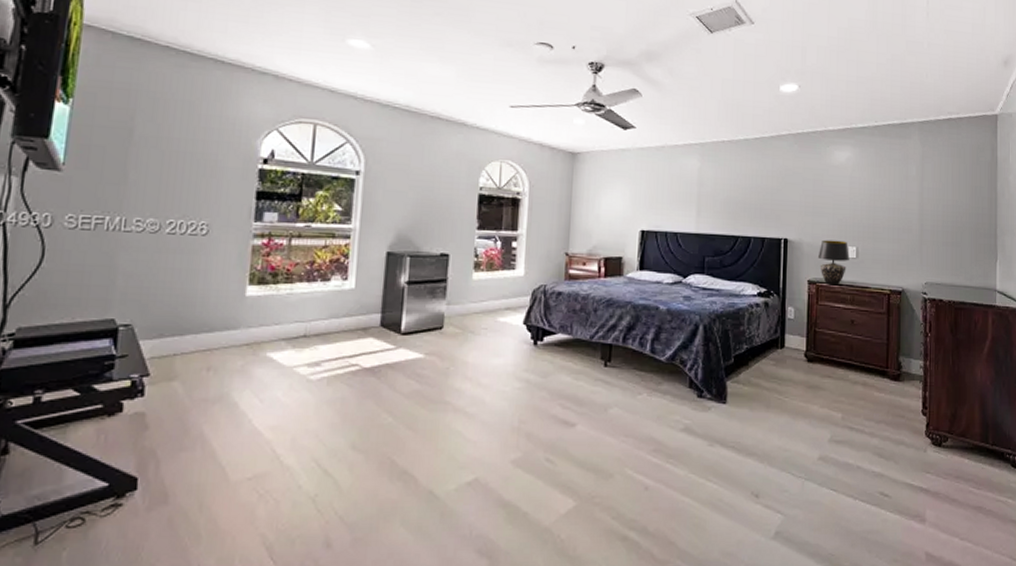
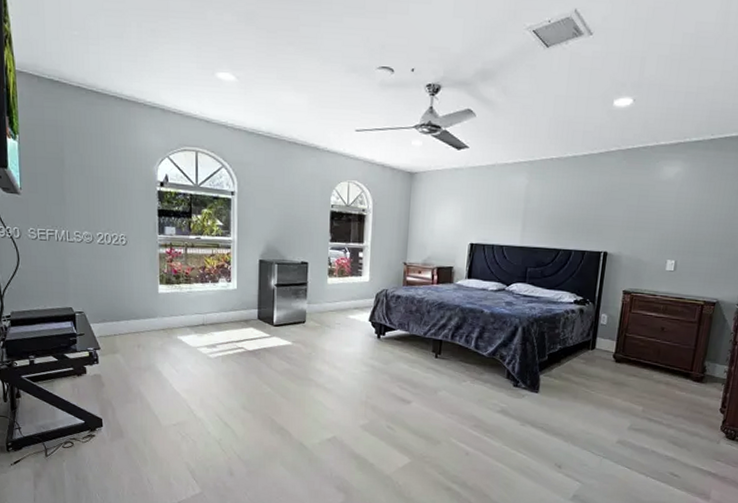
table lamp: present [817,240,849,286] -> none [635,253,668,296]

